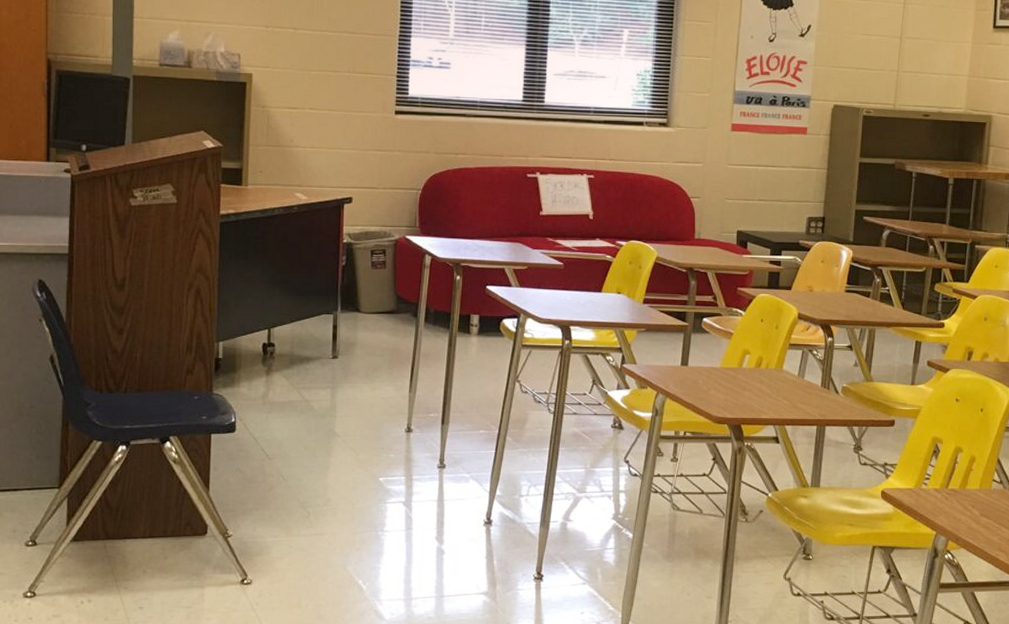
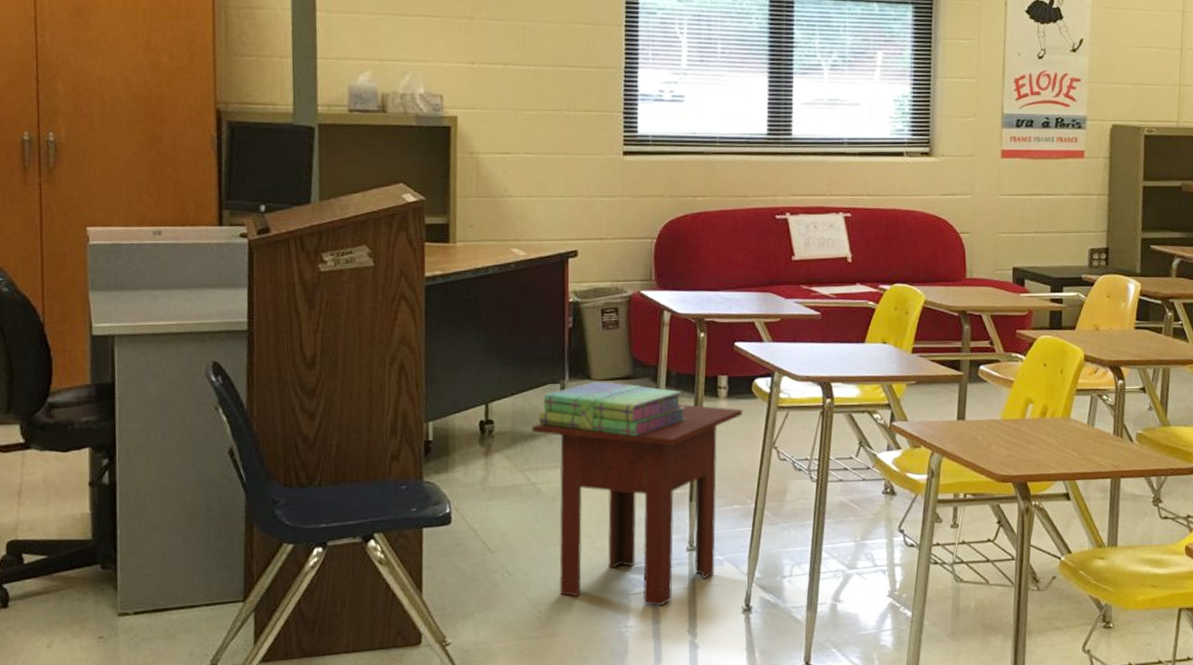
side table: none [306,338,491,515] -> present [530,404,743,607]
stack of books: none [313,314,441,364] -> present [538,381,686,436]

